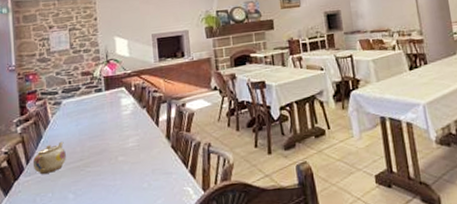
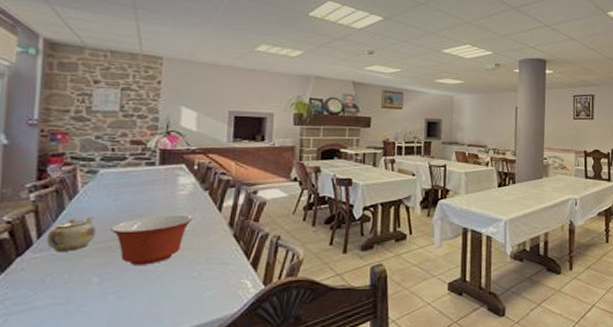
mixing bowl: none [77,132,138,181] -> present [111,215,194,265]

